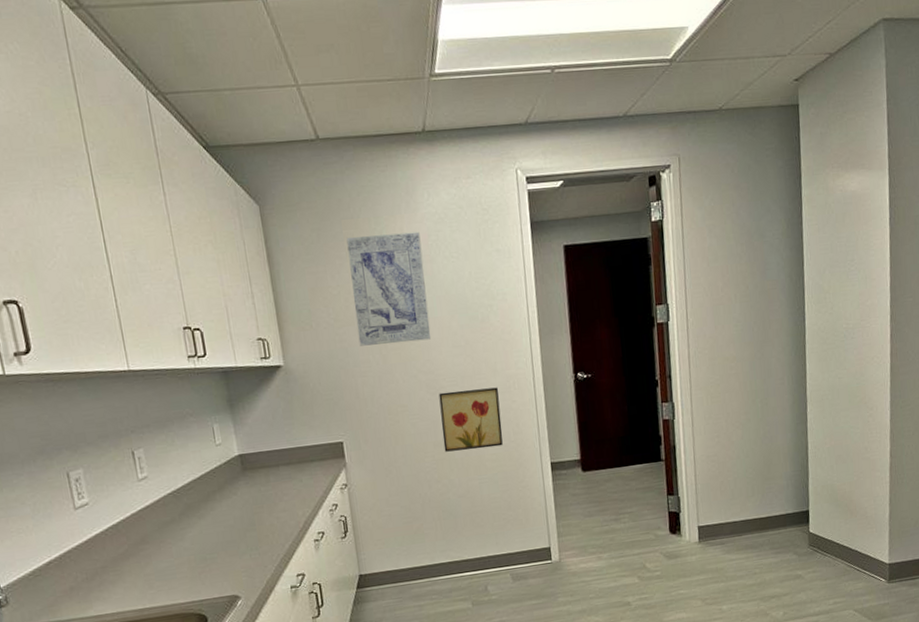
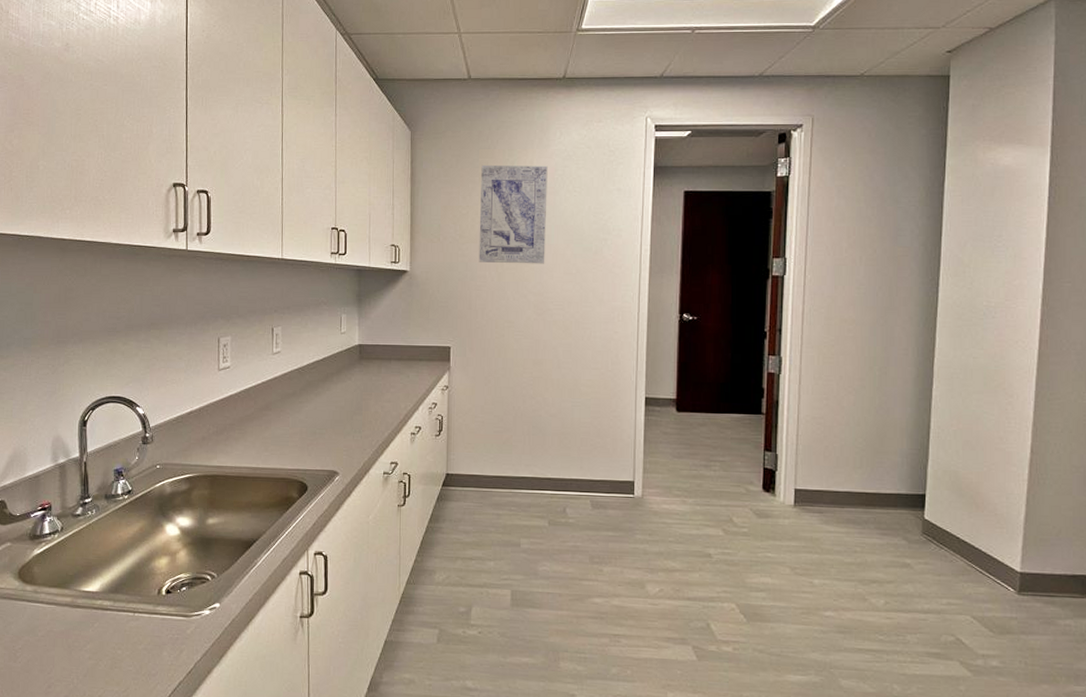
wall art: present [438,387,503,452] -> none [542,314,603,373]

